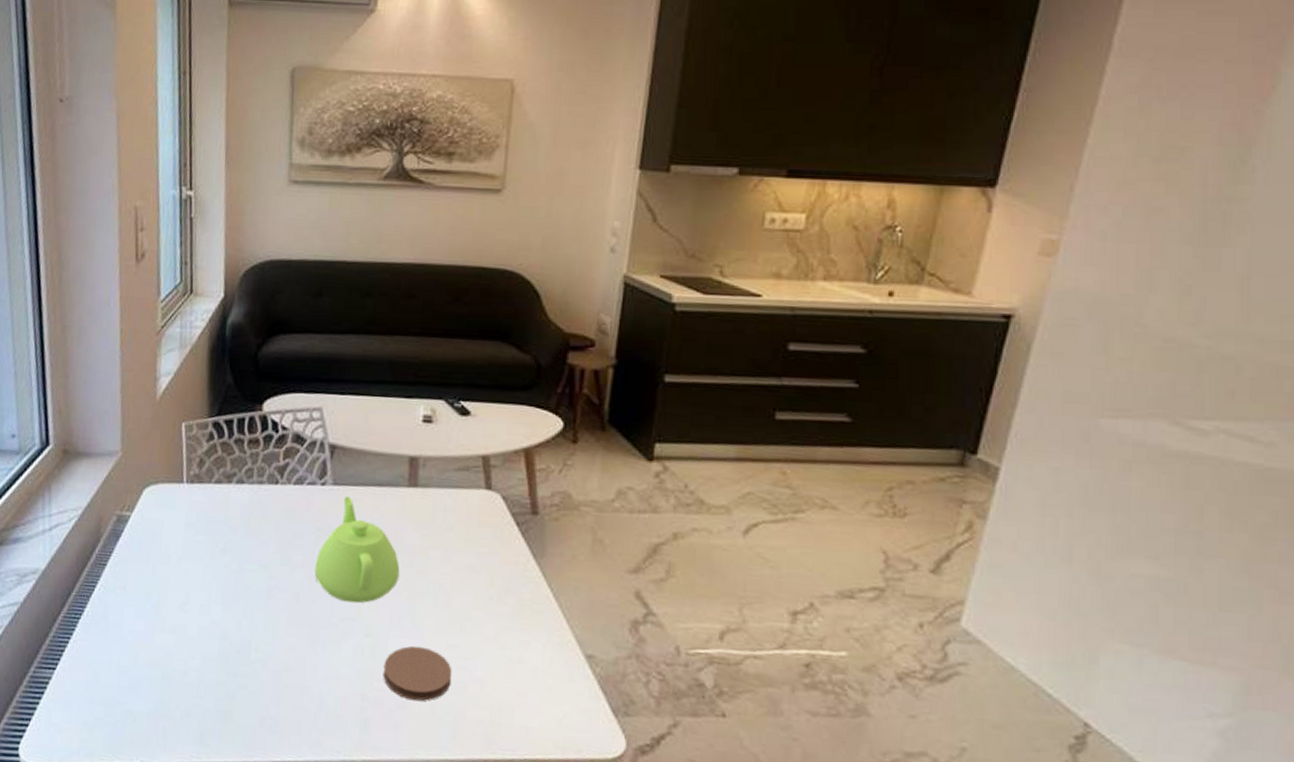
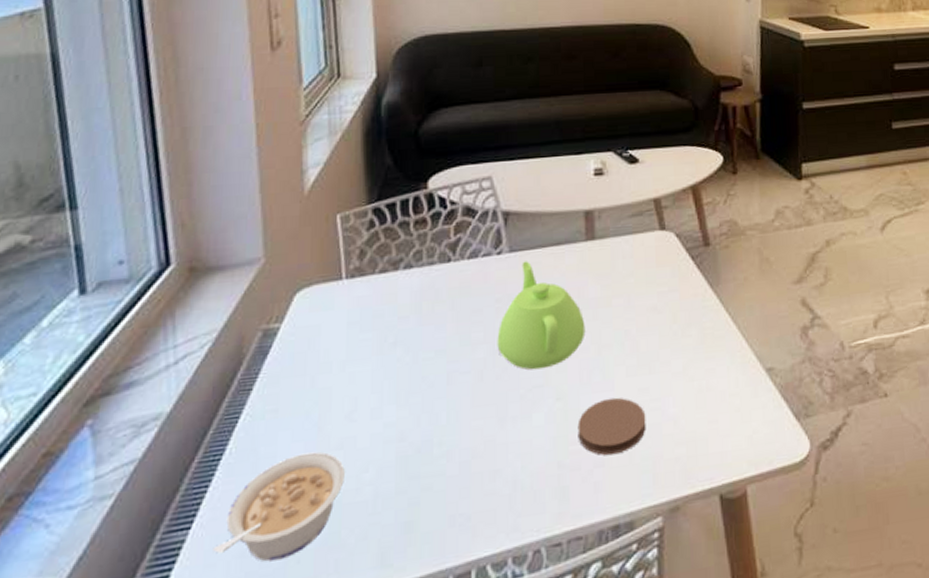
legume: none [71,629,176,715] -> present [213,451,345,562]

